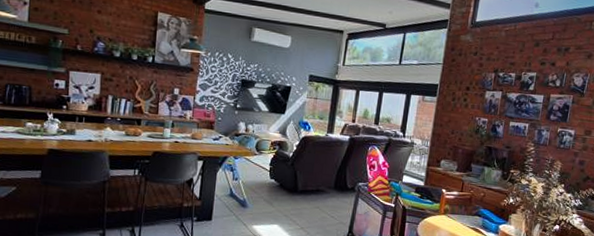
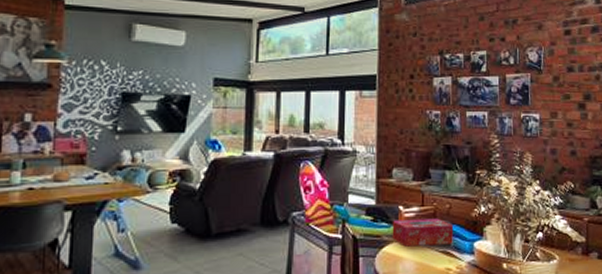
tissue box: none [433,199,484,224] -> present [392,218,453,247]

